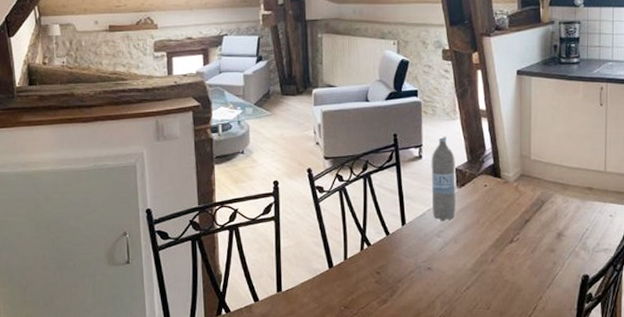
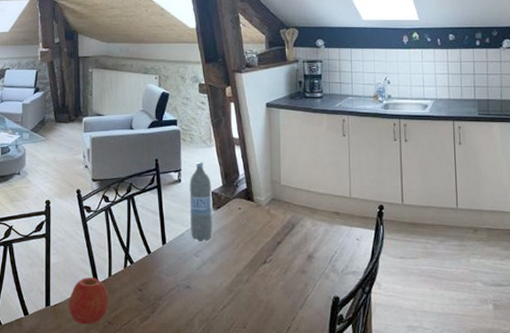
apple: none [302,260,345,308] -> present [69,277,109,324]

